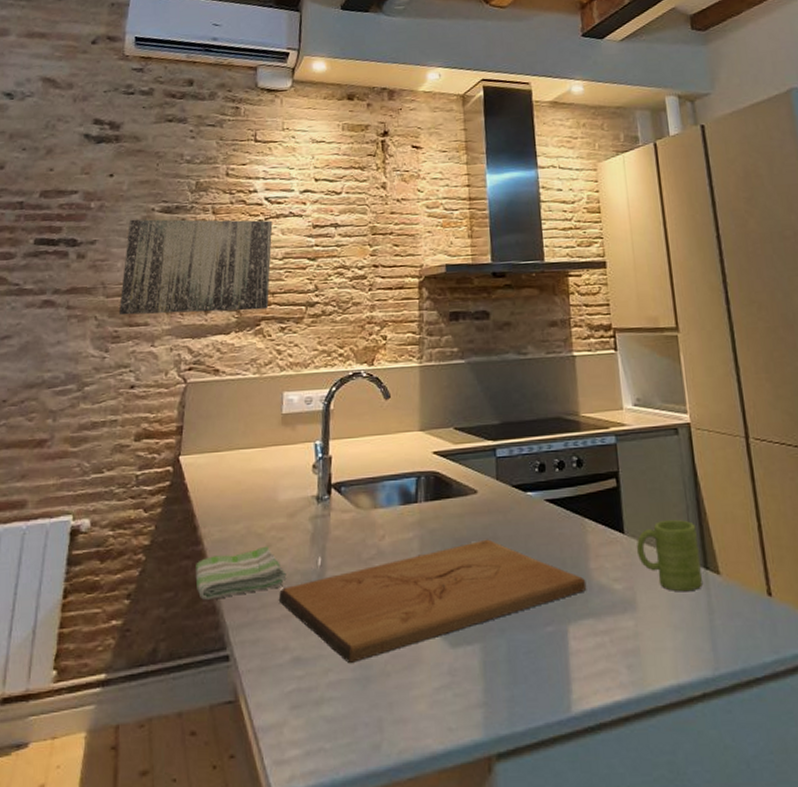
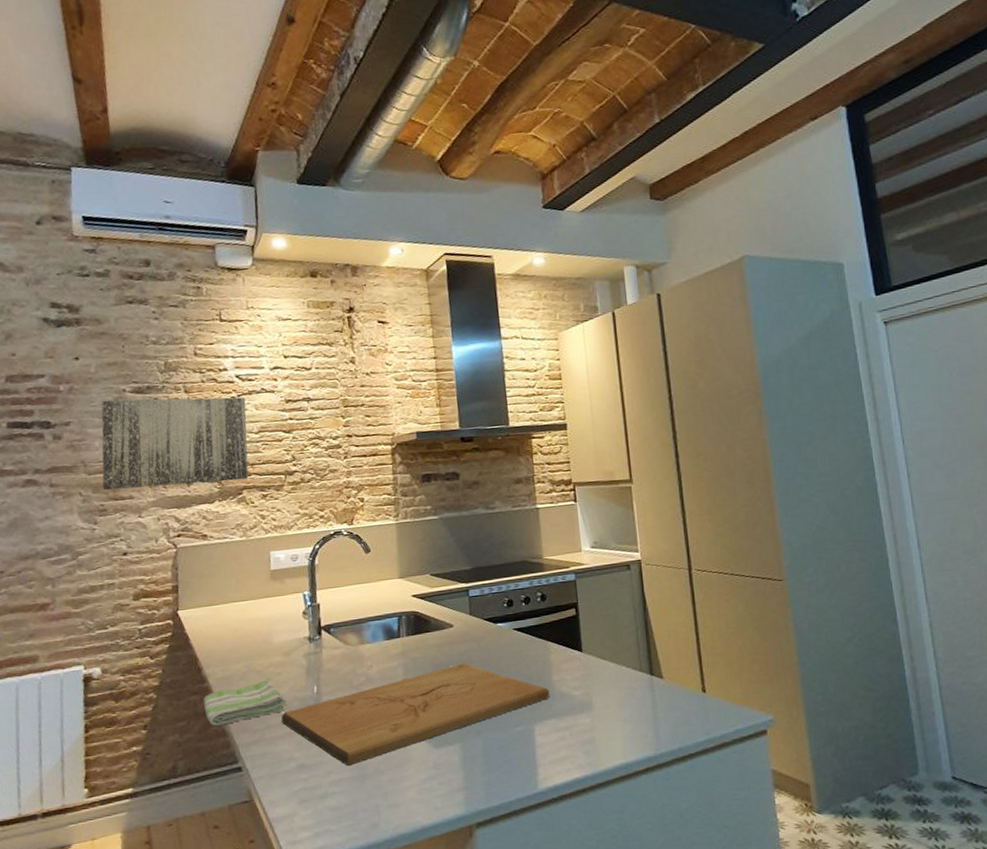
mug: present [636,519,702,592] -> none [592,638,648,694]

